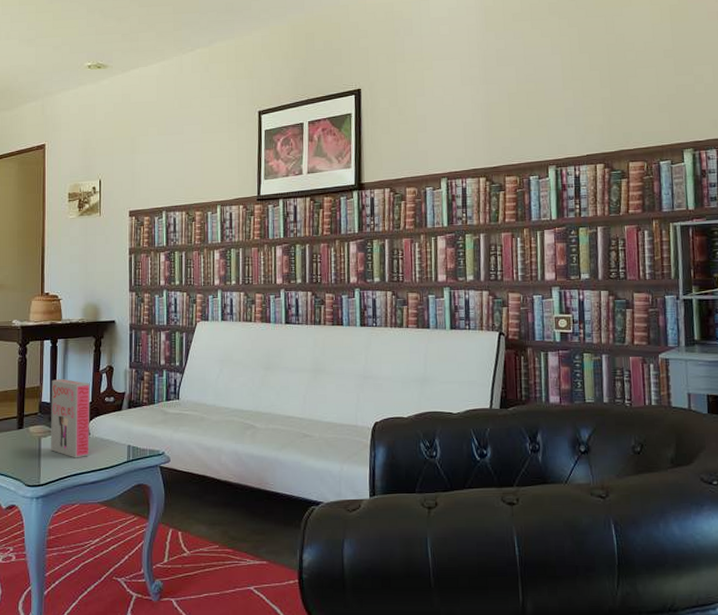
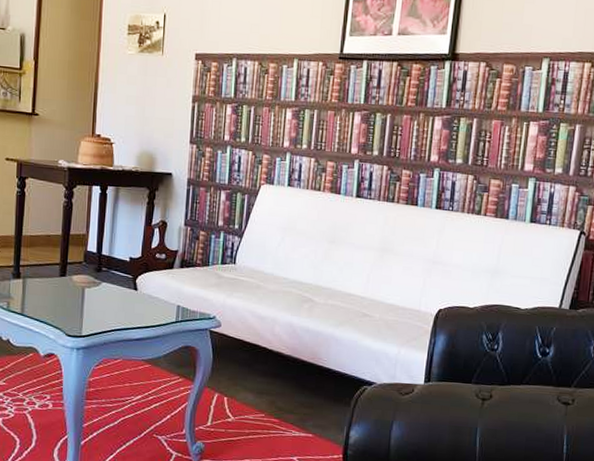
board game: present [51,379,90,458] -> none [95,228,141,313]

